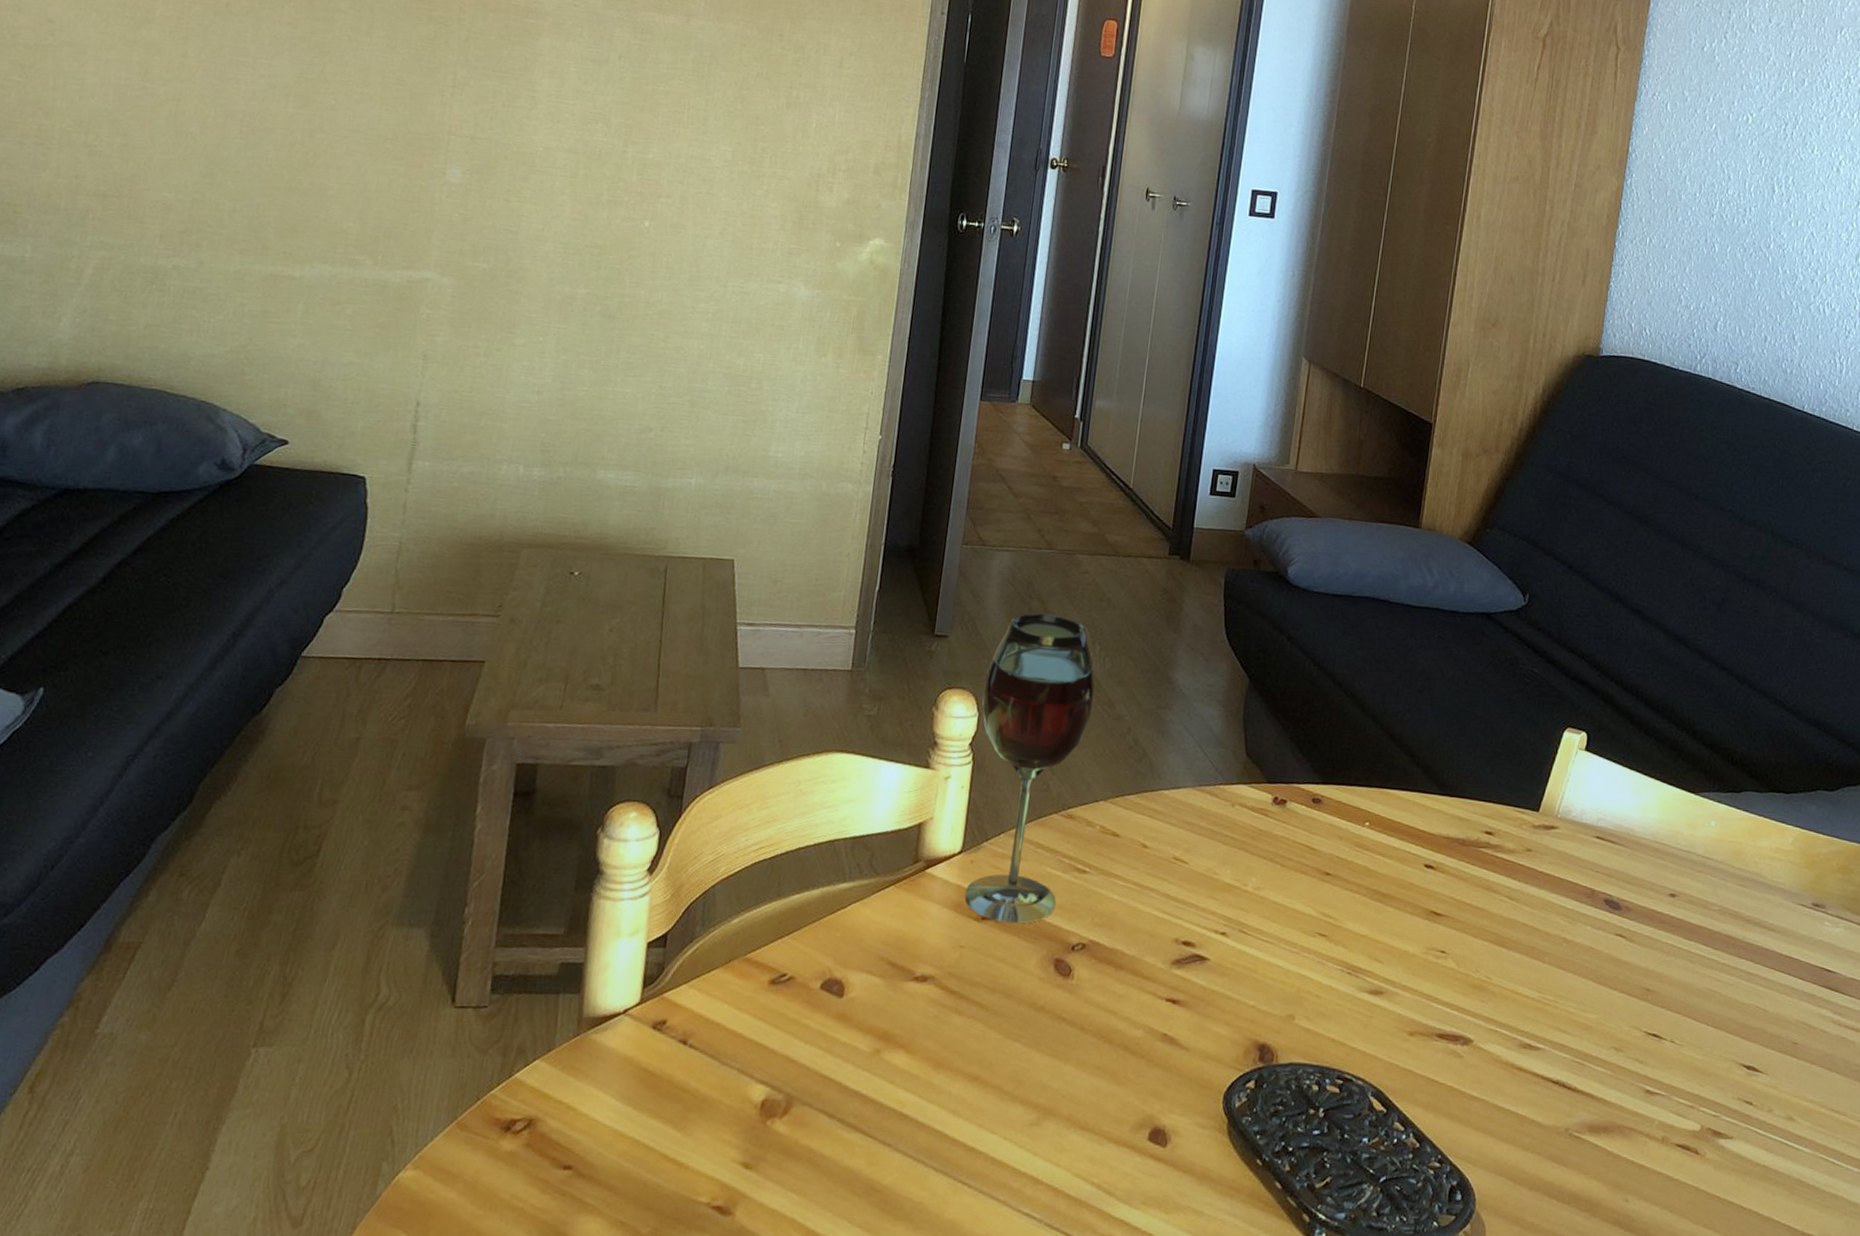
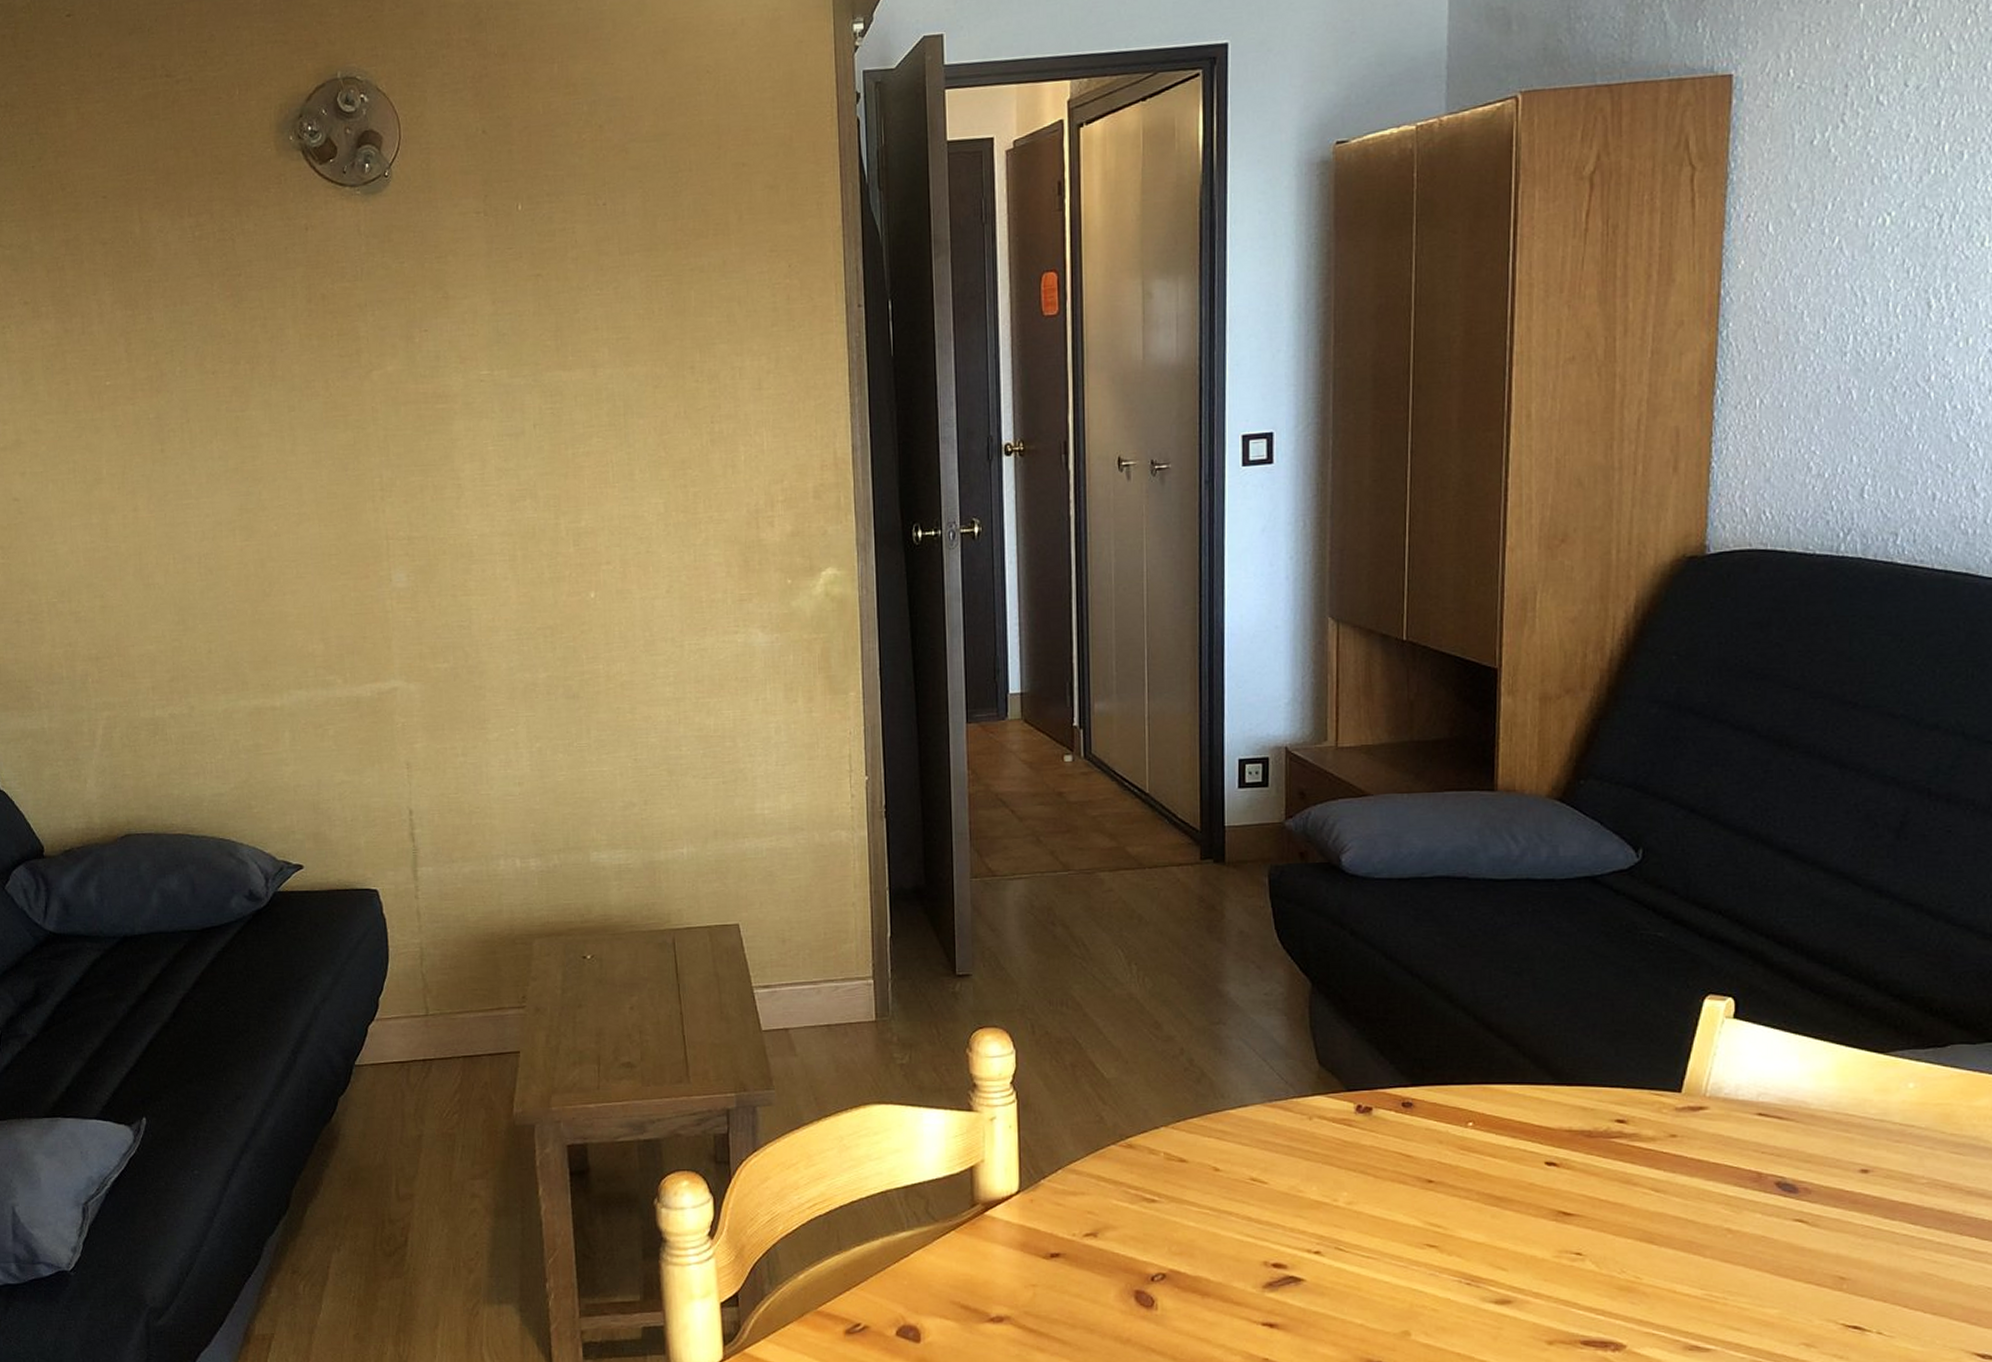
wineglass: present [964,613,1095,924] -> none [1017,939,1138,1259]

